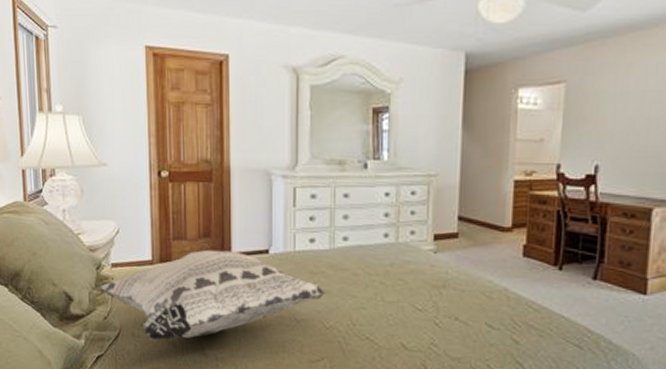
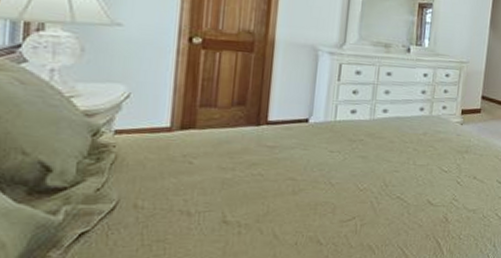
decorative pillow: present [98,249,326,341] -> none [92,117,363,212]

